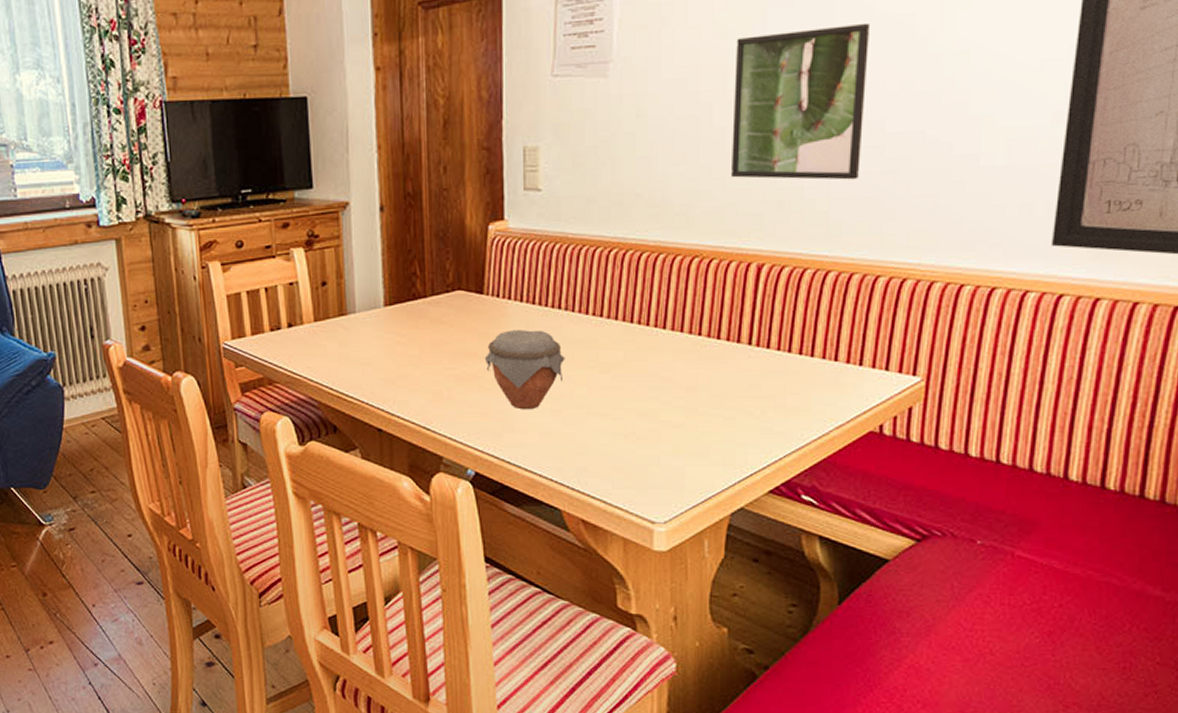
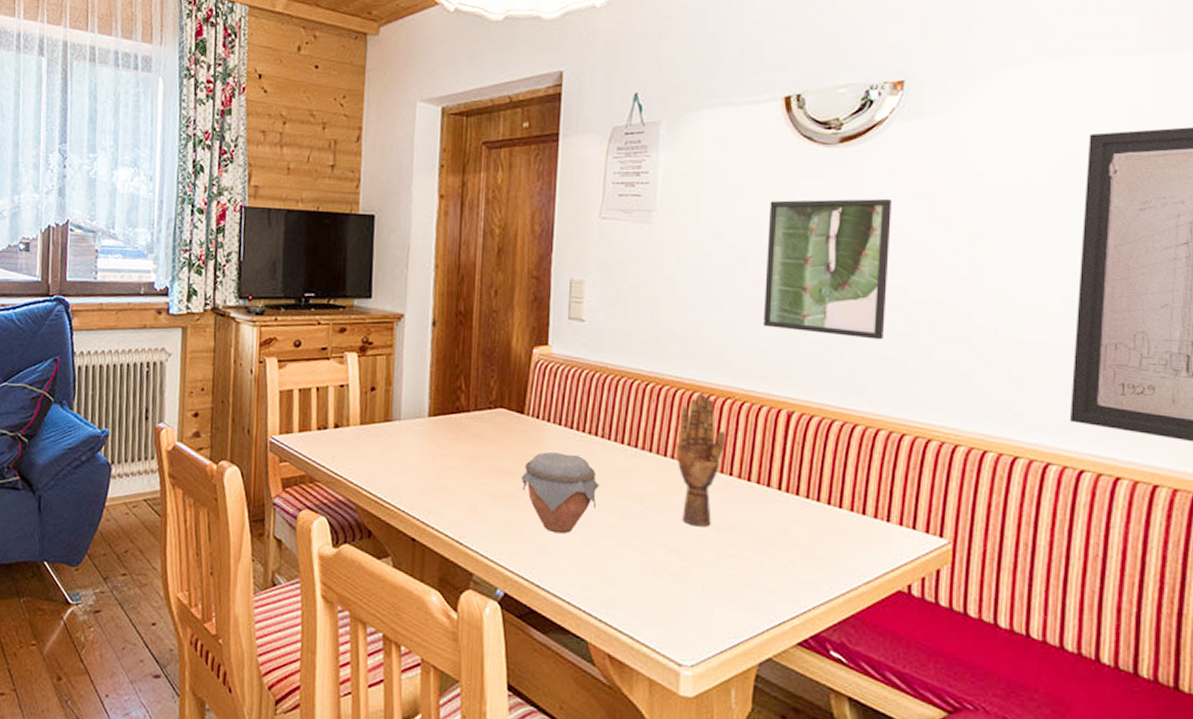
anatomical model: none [644,254,694,389] -> present [677,393,726,527]

